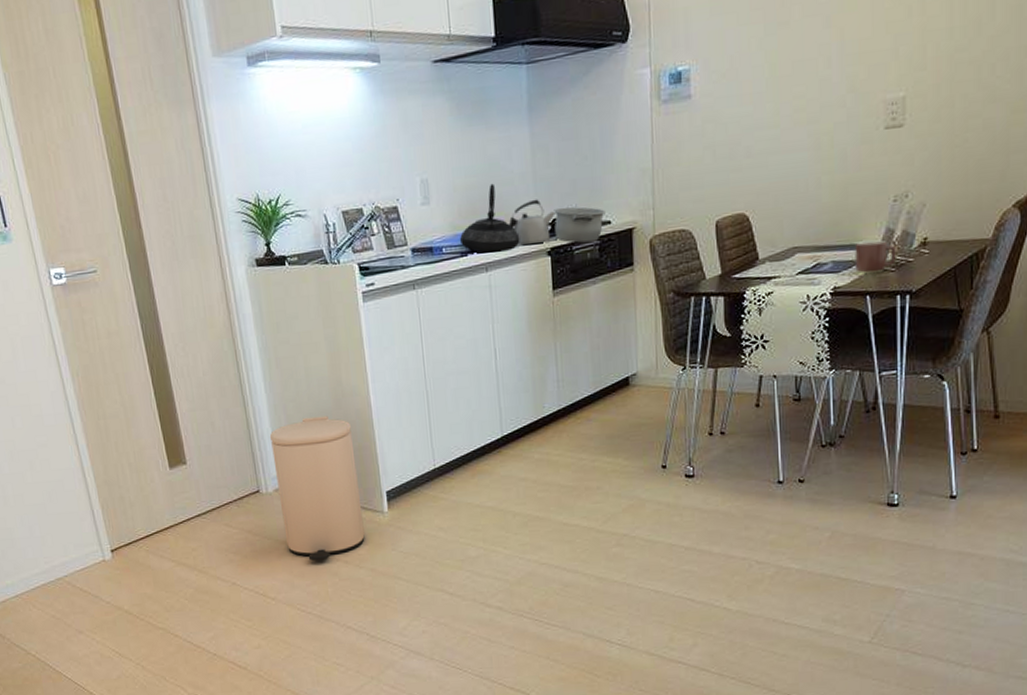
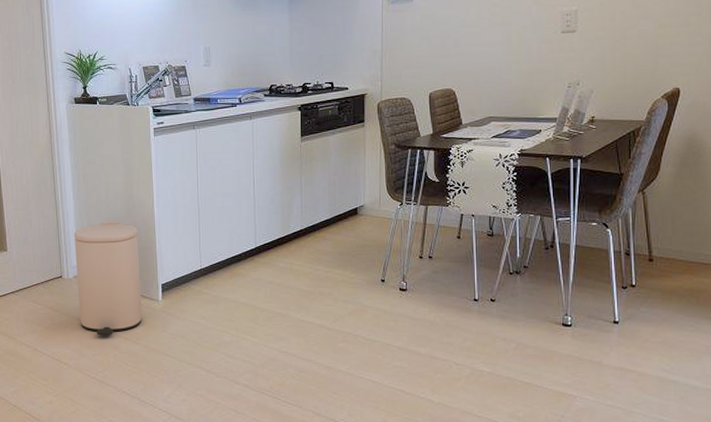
teapot: present [460,183,520,254] -> none [232,54,278,106]
kettle: present [509,199,555,247] -> none [270,67,306,102]
cooking pot: present [554,206,605,244] -> none [304,75,344,103]
mug: present [854,240,896,275] -> none [537,116,570,142]

